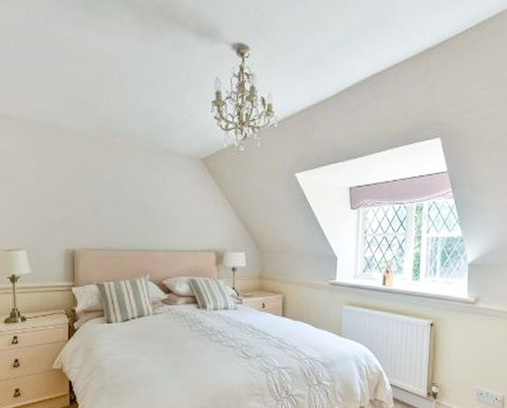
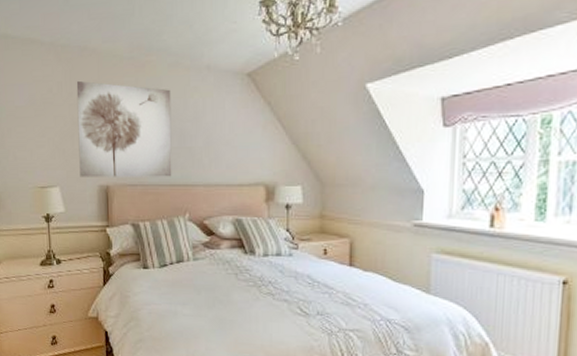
wall art: none [45,154,135,243] -> present [76,80,172,177]

